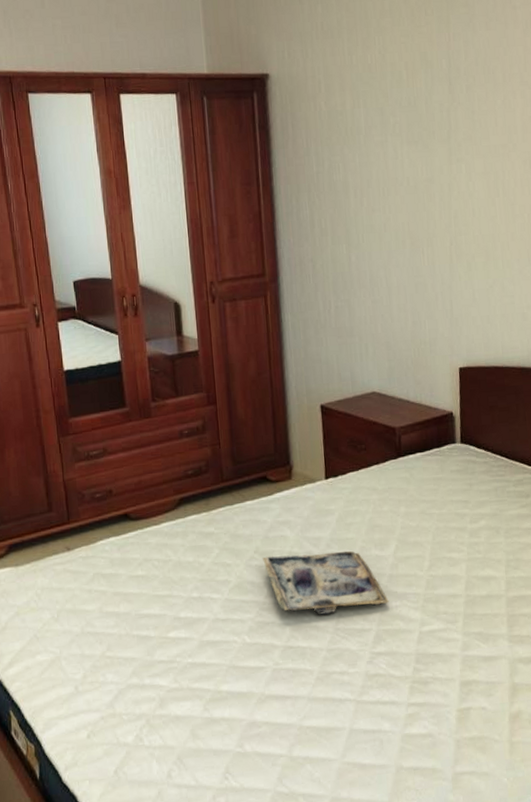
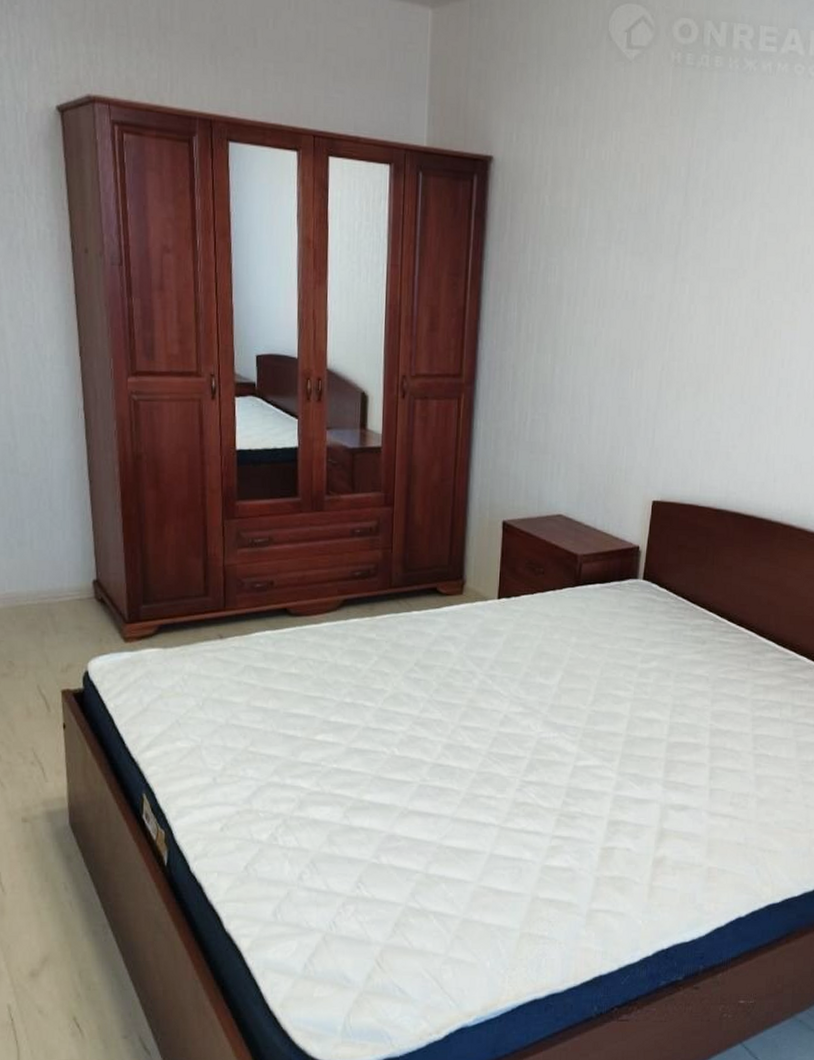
tray: present [263,551,389,615] -> none [422,670,547,737]

